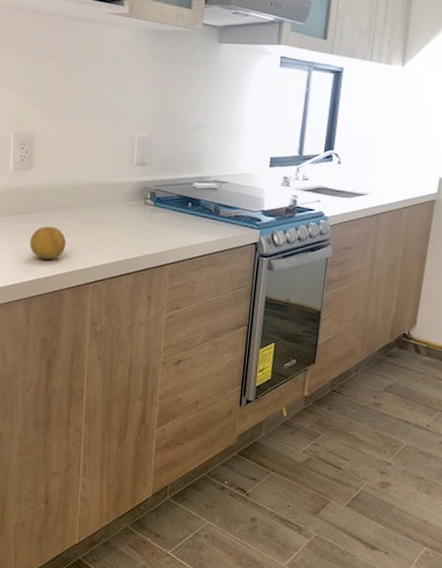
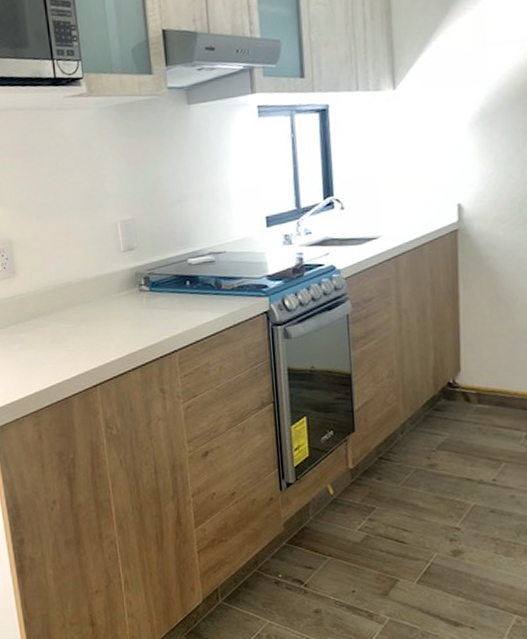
fruit: present [29,226,67,260] -> none [26,332,66,368]

